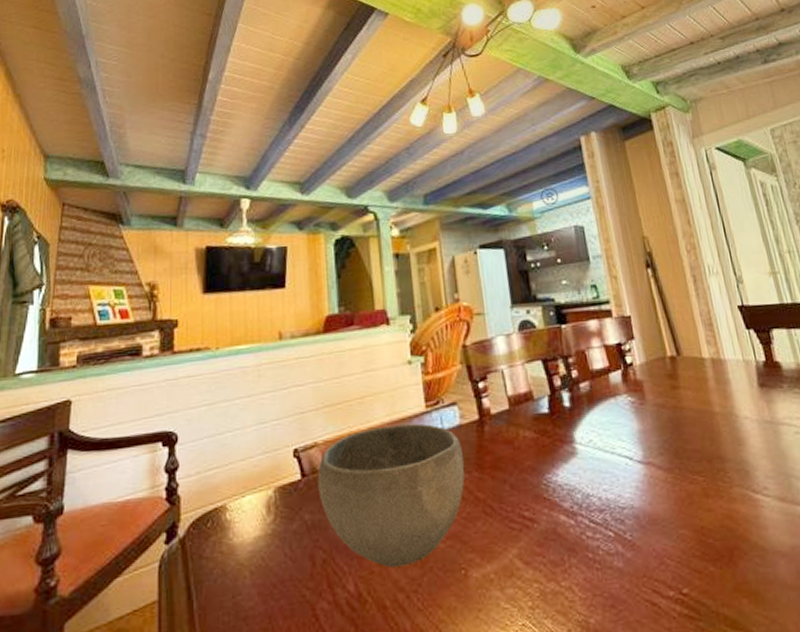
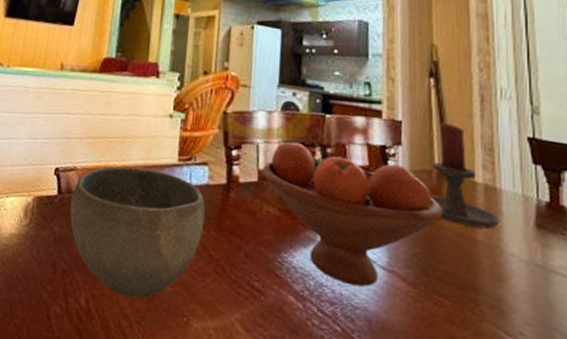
fruit bowl: none [511,359,681,488] -> present [262,141,442,287]
candle holder: none [663,308,730,402] -> present [430,122,500,230]

